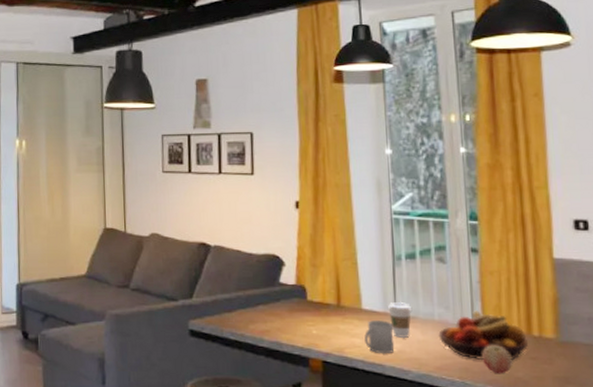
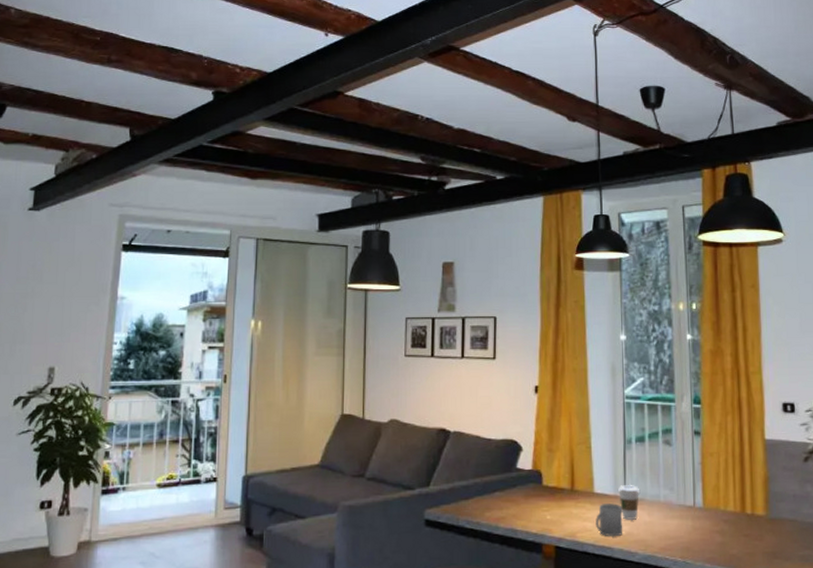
fruit bowl: present [438,310,528,361] -> none [663,491,742,540]
fruit: present [482,345,512,374] -> none [702,524,728,552]

